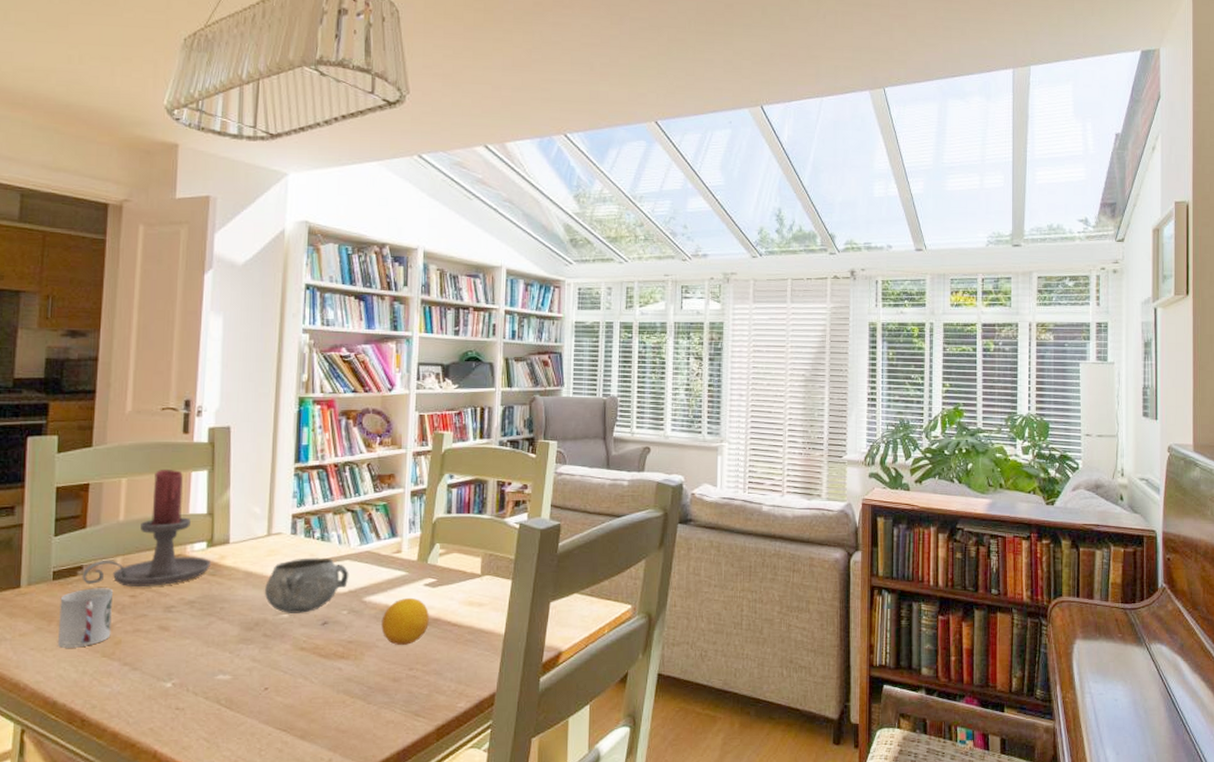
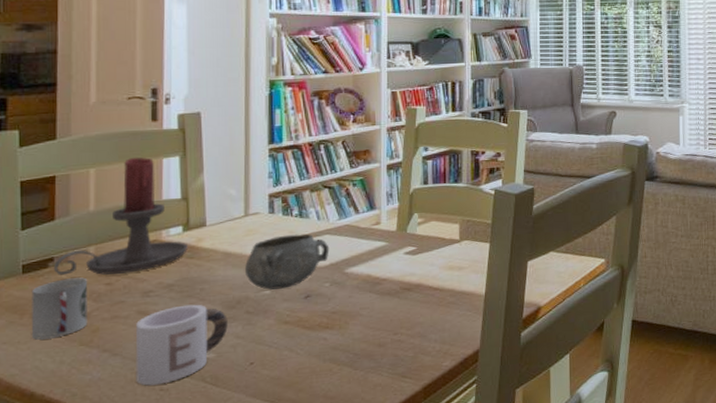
mug: none [153,623,245,703] -> present [135,304,228,386]
fruit: present [381,597,429,645] -> none [364,266,411,312]

